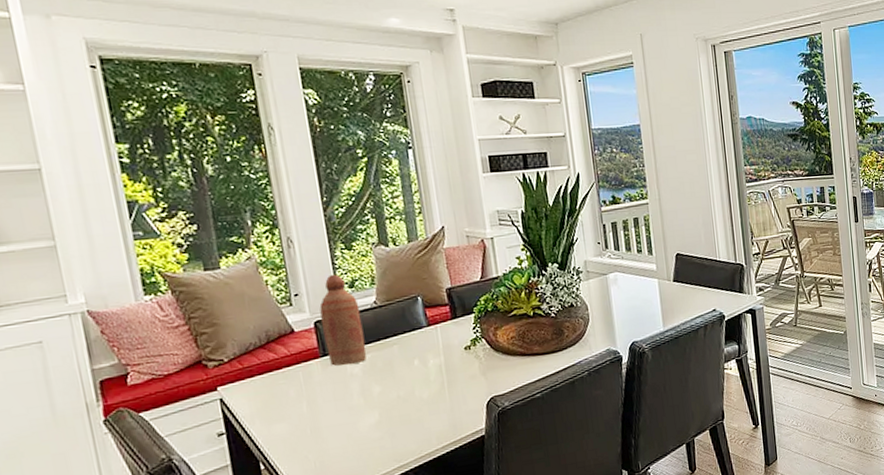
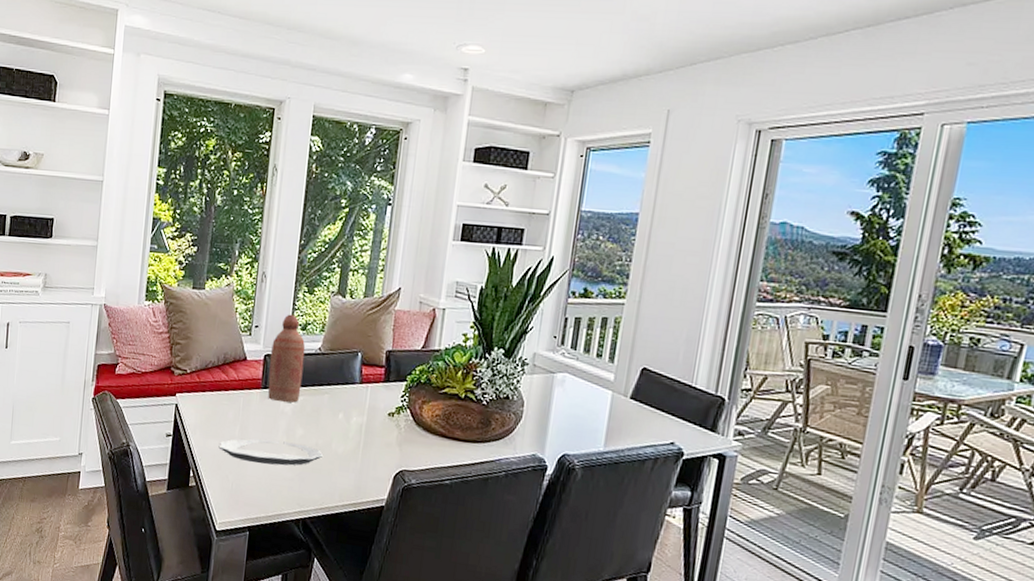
plate: none [286,401,409,436] -> present [218,439,324,466]

